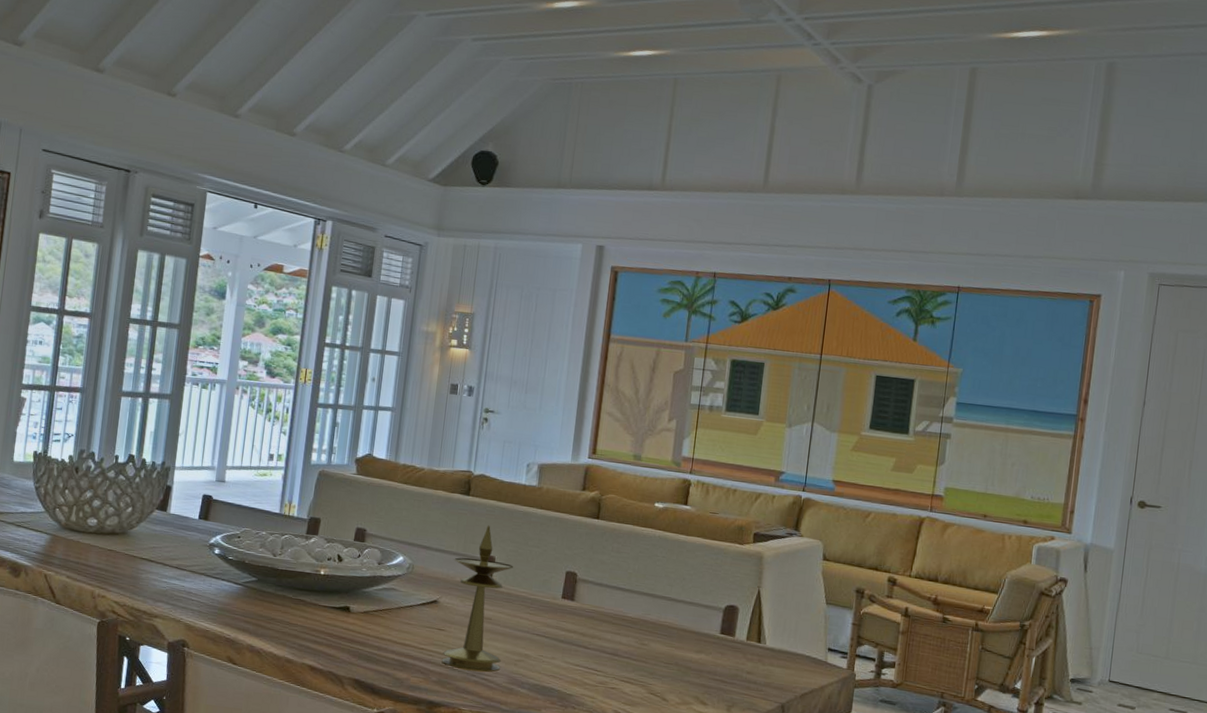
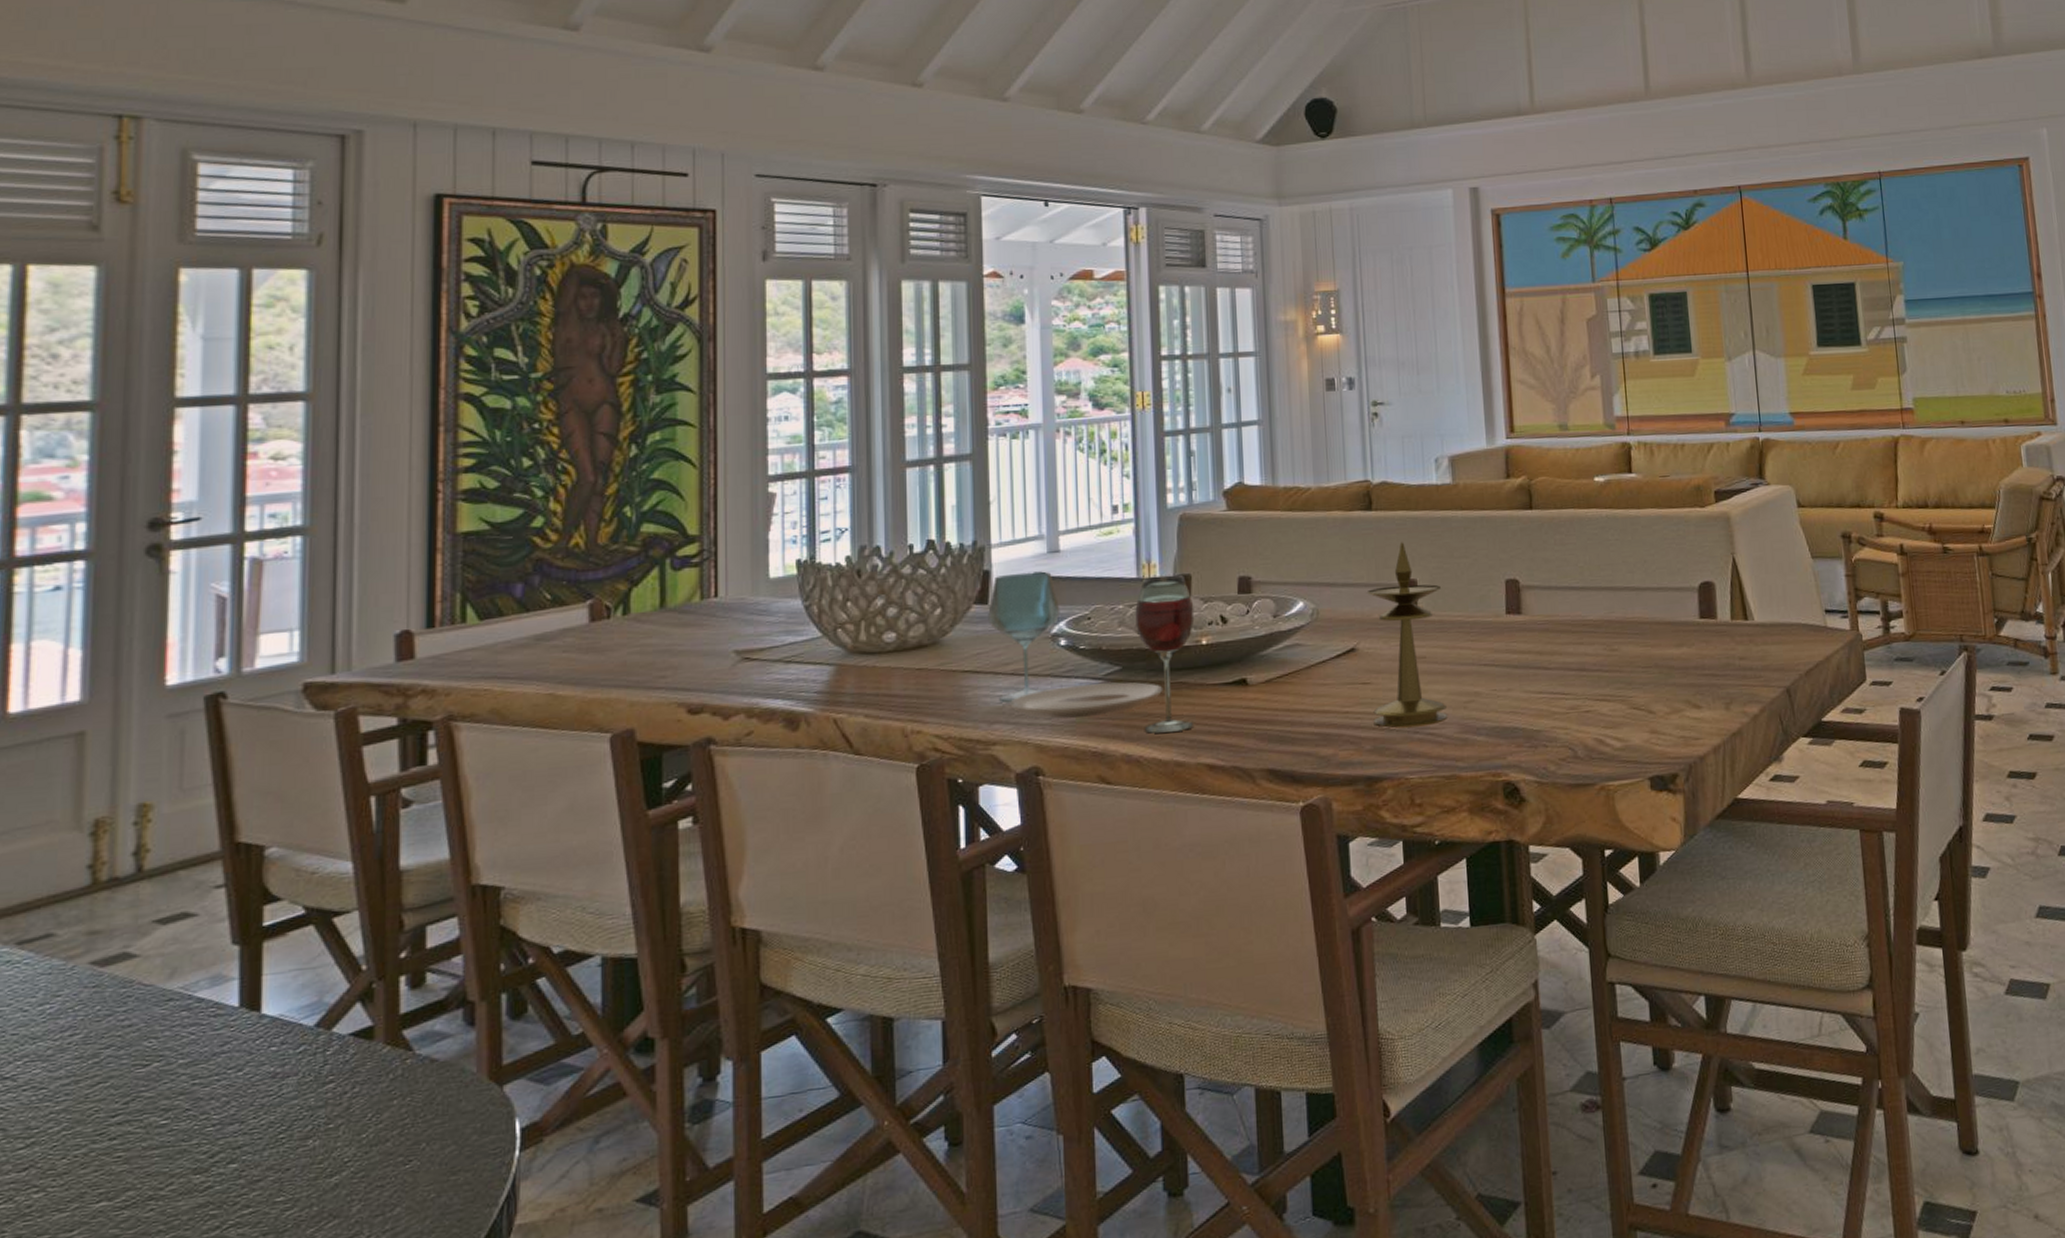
wine glass: none [163,491,219,589] -> present [988,571,1060,704]
plate: none [170,584,286,613] -> present [1008,682,1163,719]
wineglass: none [266,514,319,637] -> present [1135,574,1195,733]

